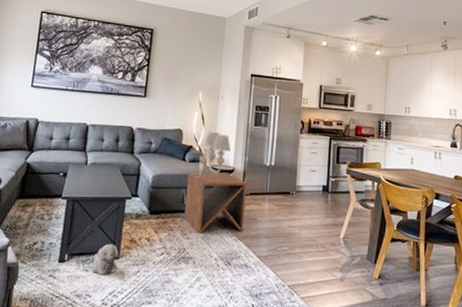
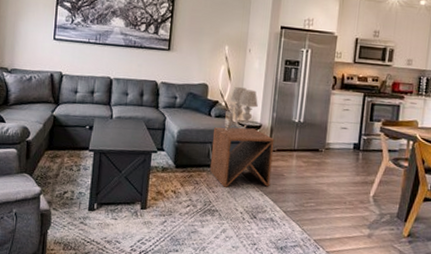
plush toy: present [92,243,119,275] -> none [121,194,146,224]

